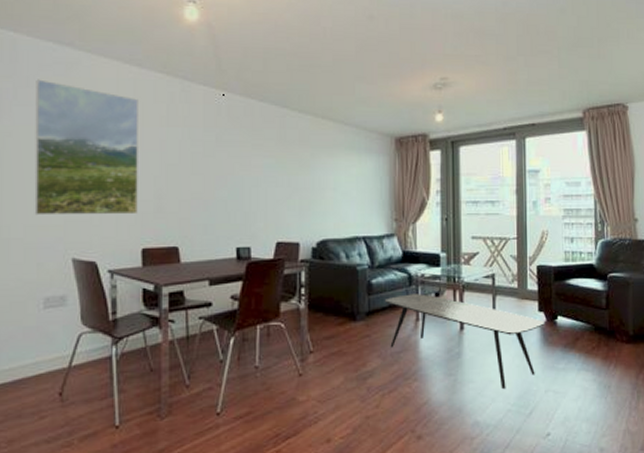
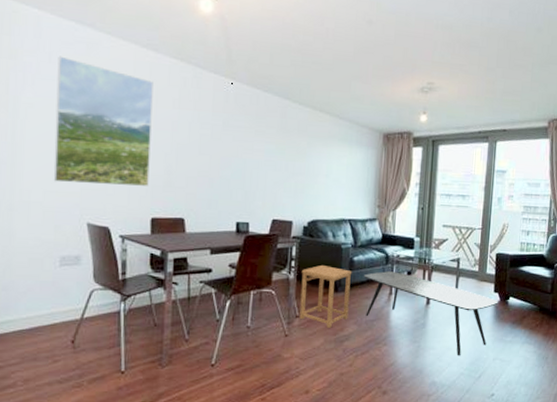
side table: none [314,290,371,364] -> present [299,264,352,328]

